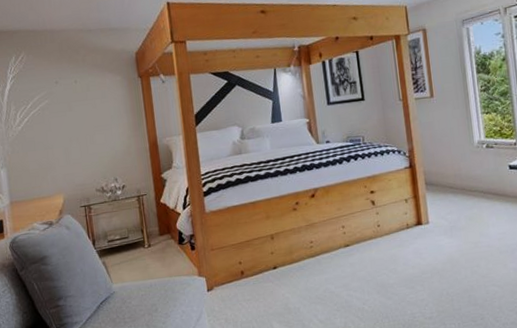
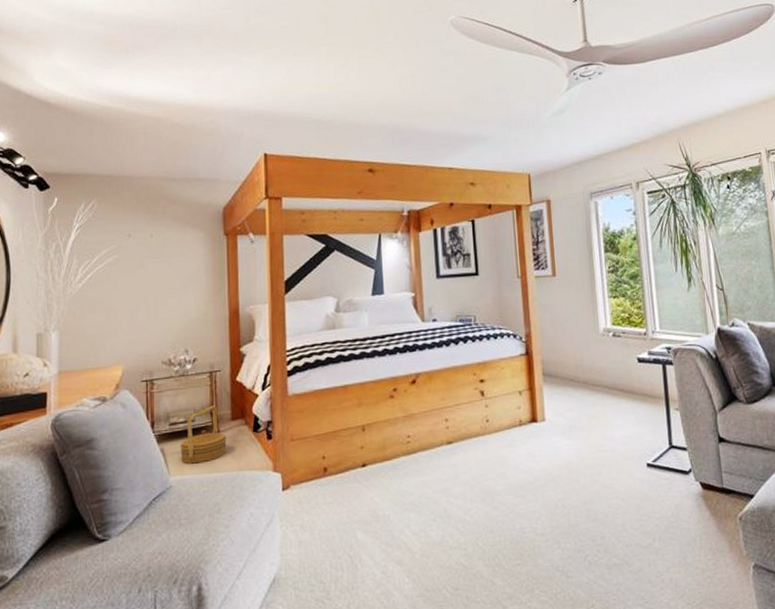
basket: none [118,224,158,273] -> present [180,406,227,464]

